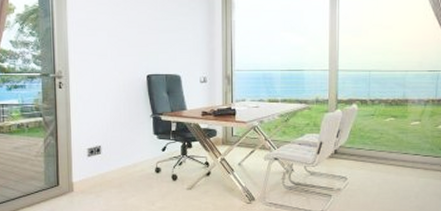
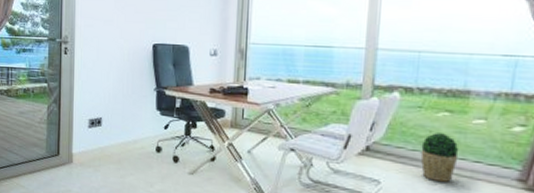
potted plant: none [375,134,403,173] -> present [420,133,459,182]

